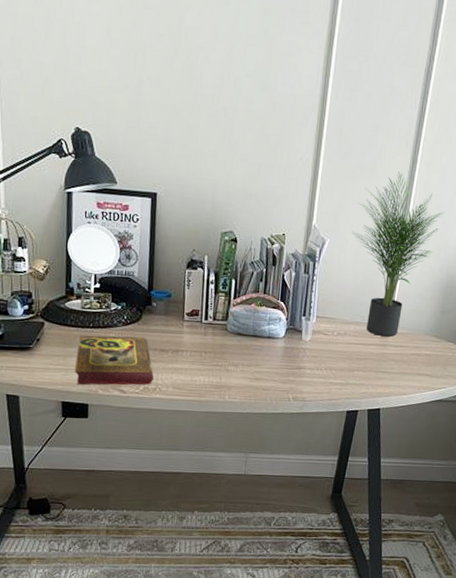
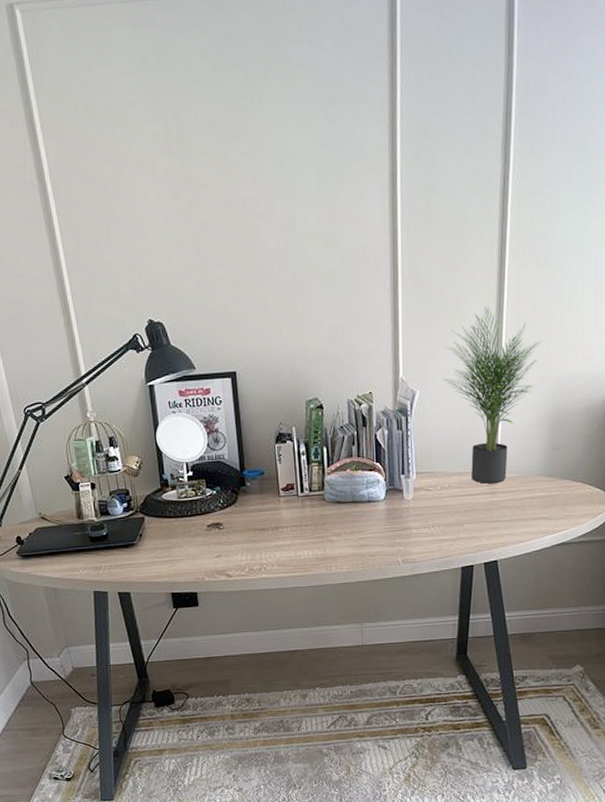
book: present [75,335,154,385] -> none [179,518,257,575]

